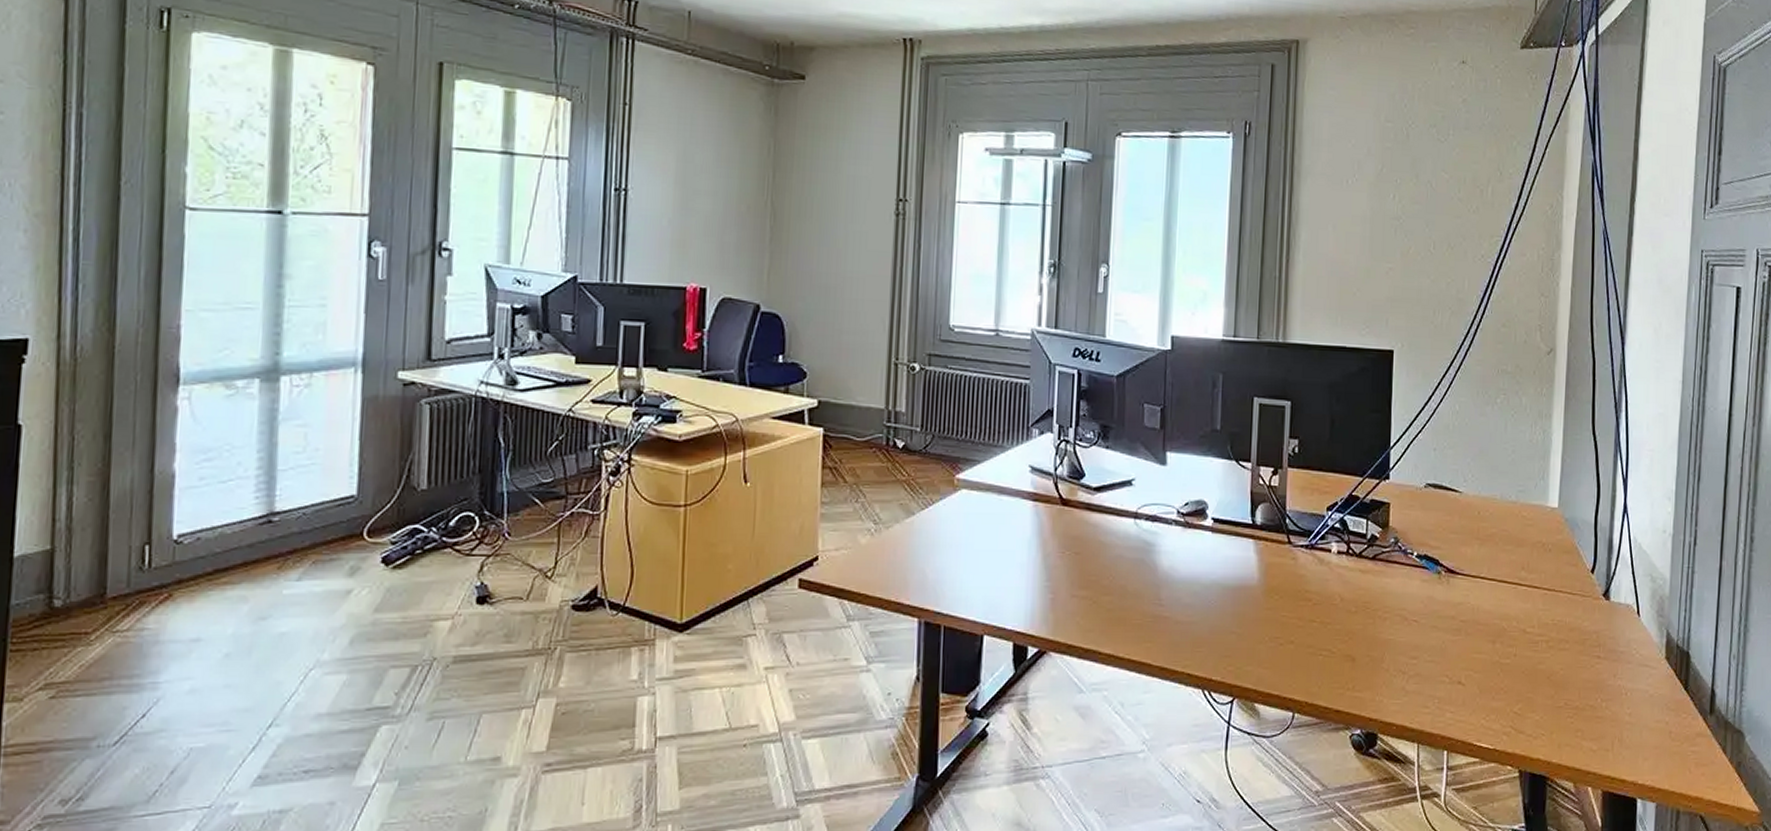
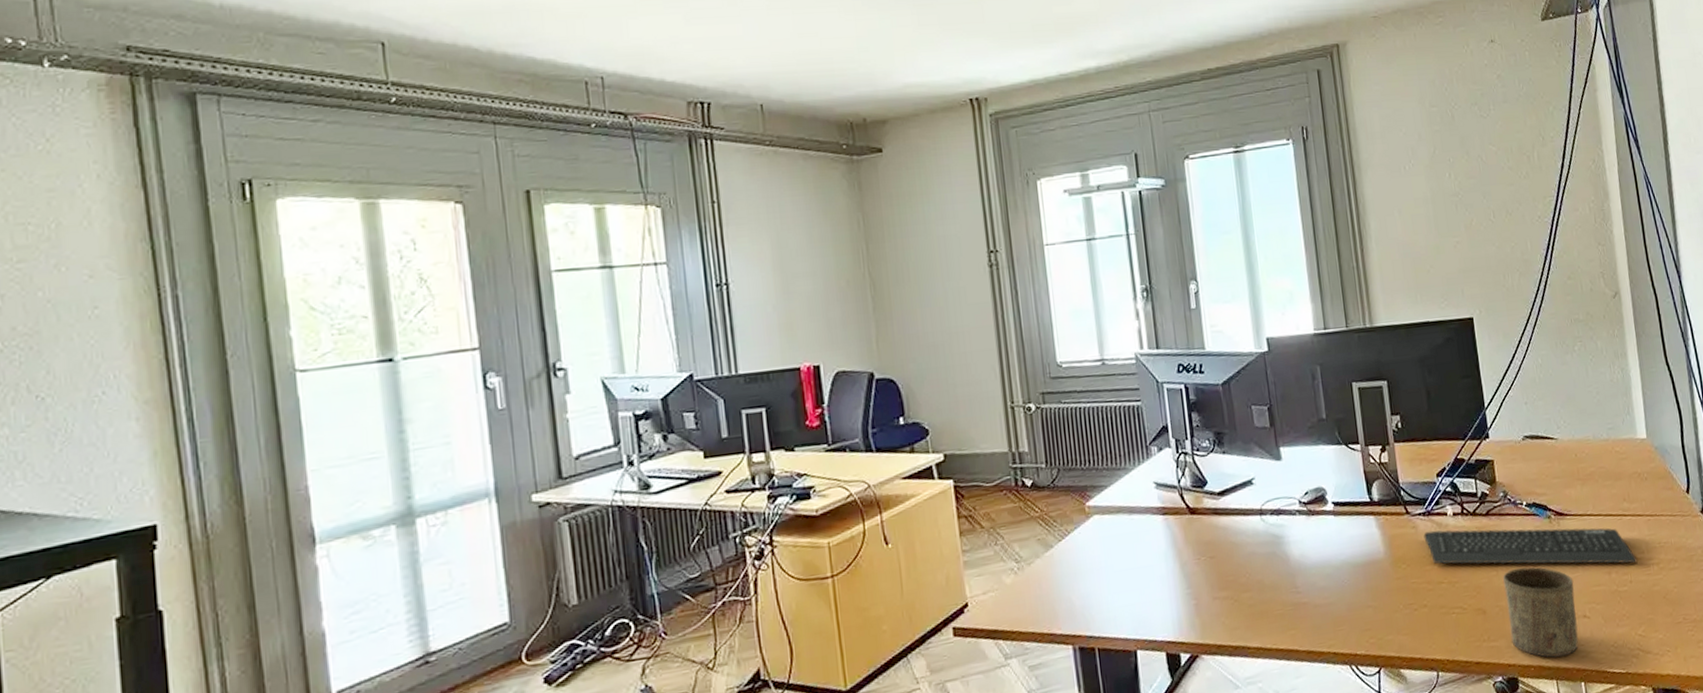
keyboard: none [1302,565,1526,637] -> present [1423,527,1638,564]
cup: none [1377,621,1454,721] -> present [1503,567,1579,658]

